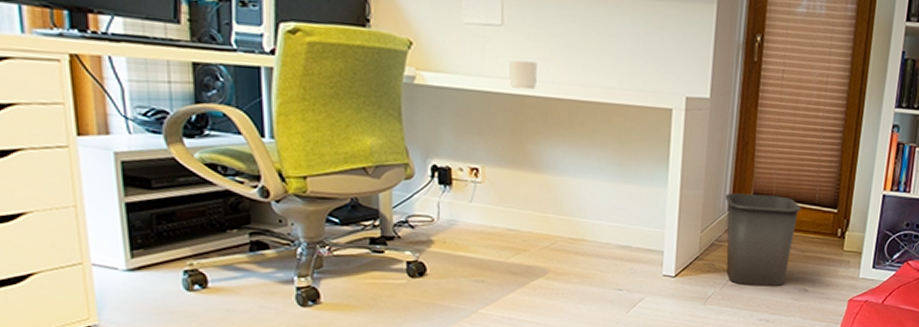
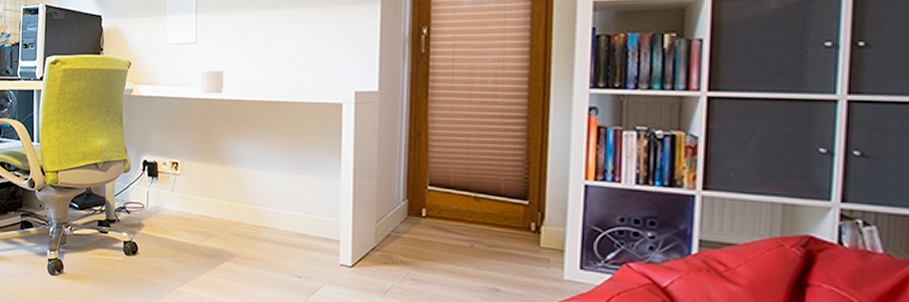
waste bin: present [725,193,801,287] -> none [399,183,484,284]

